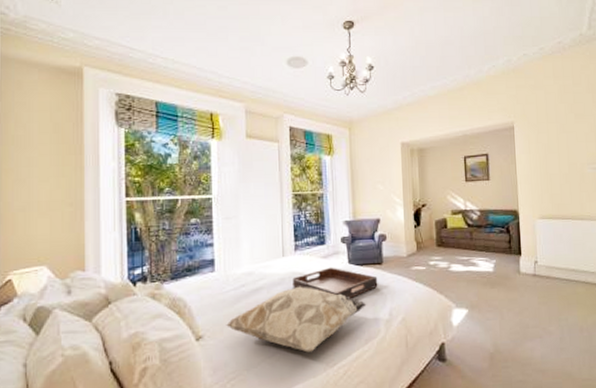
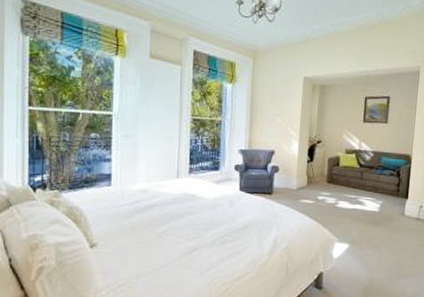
decorative pillow: present [226,286,367,353] -> none [119,207,254,269]
serving tray: present [292,267,378,298] -> none [184,192,266,223]

